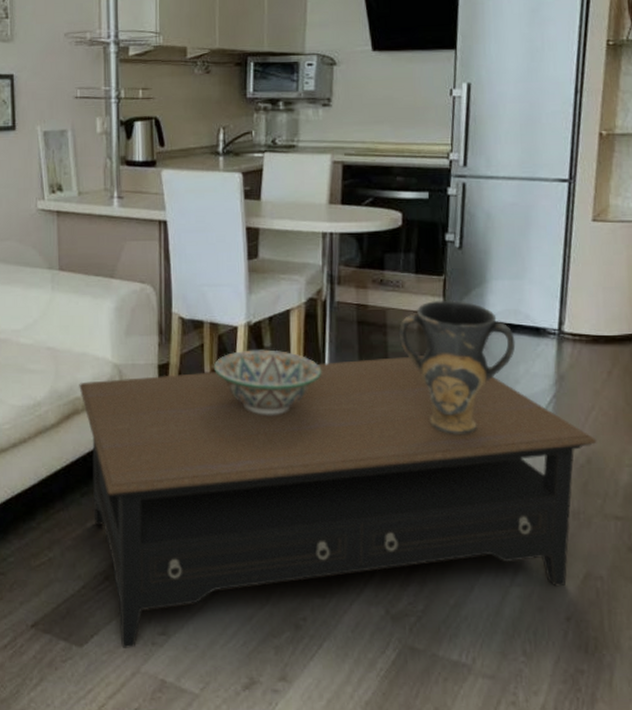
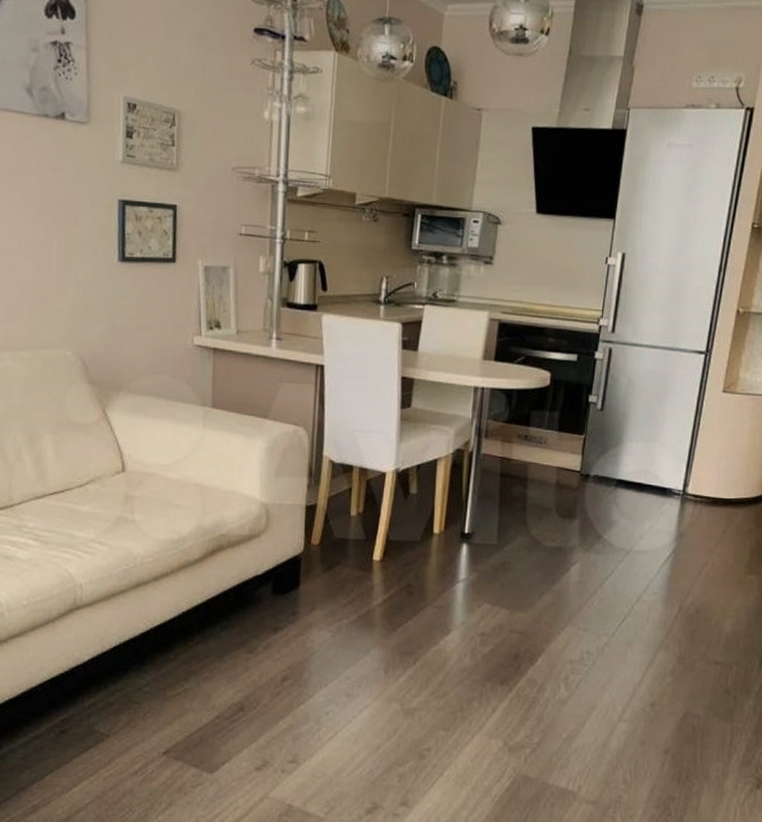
coffee table: present [79,356,597,648] -> none [225,509,707,775]
decorative bowl: present [213,349,322,415] -> none [359,495,463,559]
vase: present [398,300,516,434] -> none [537,457,644,583]

